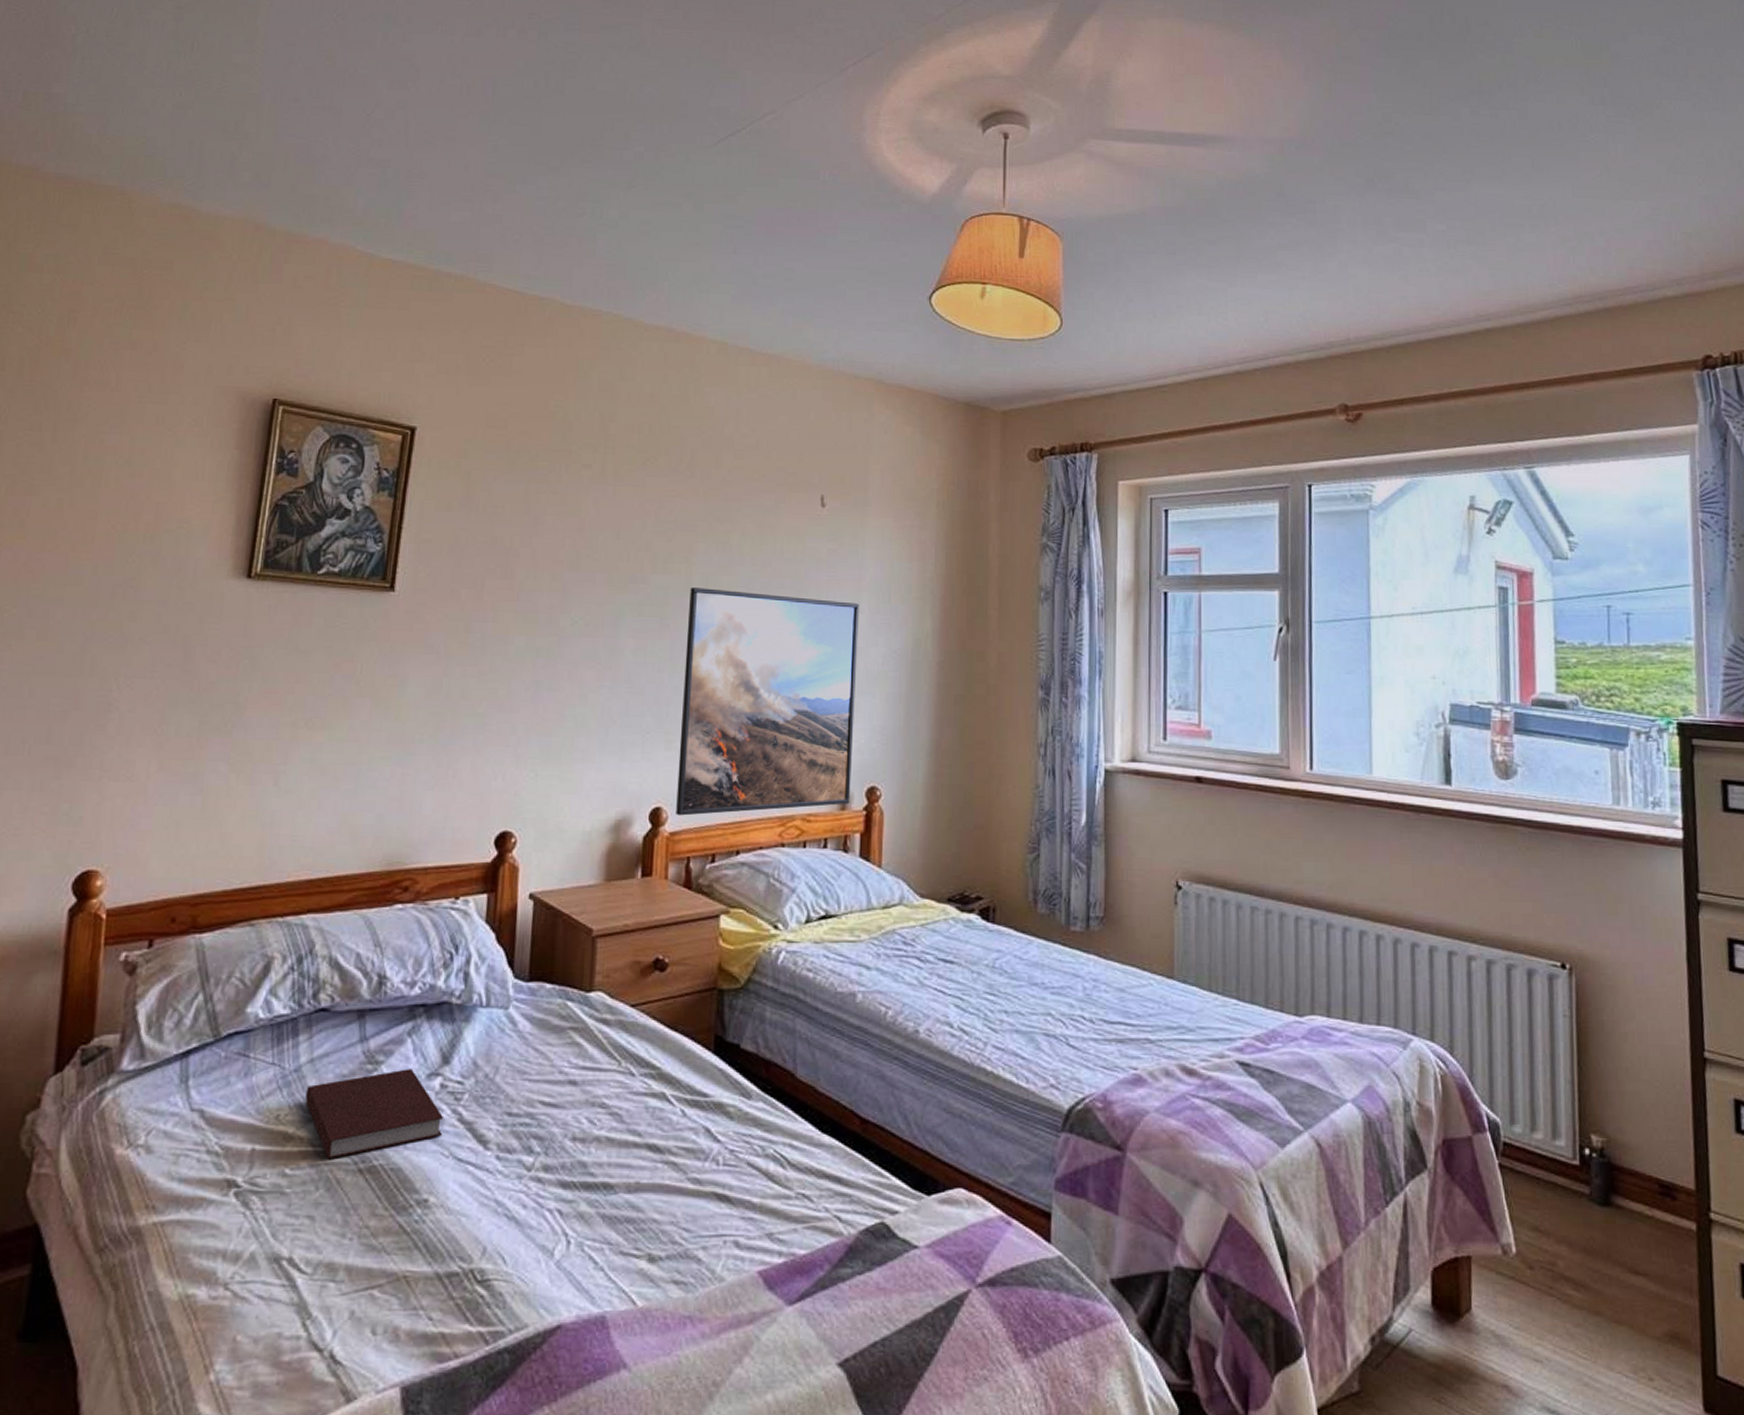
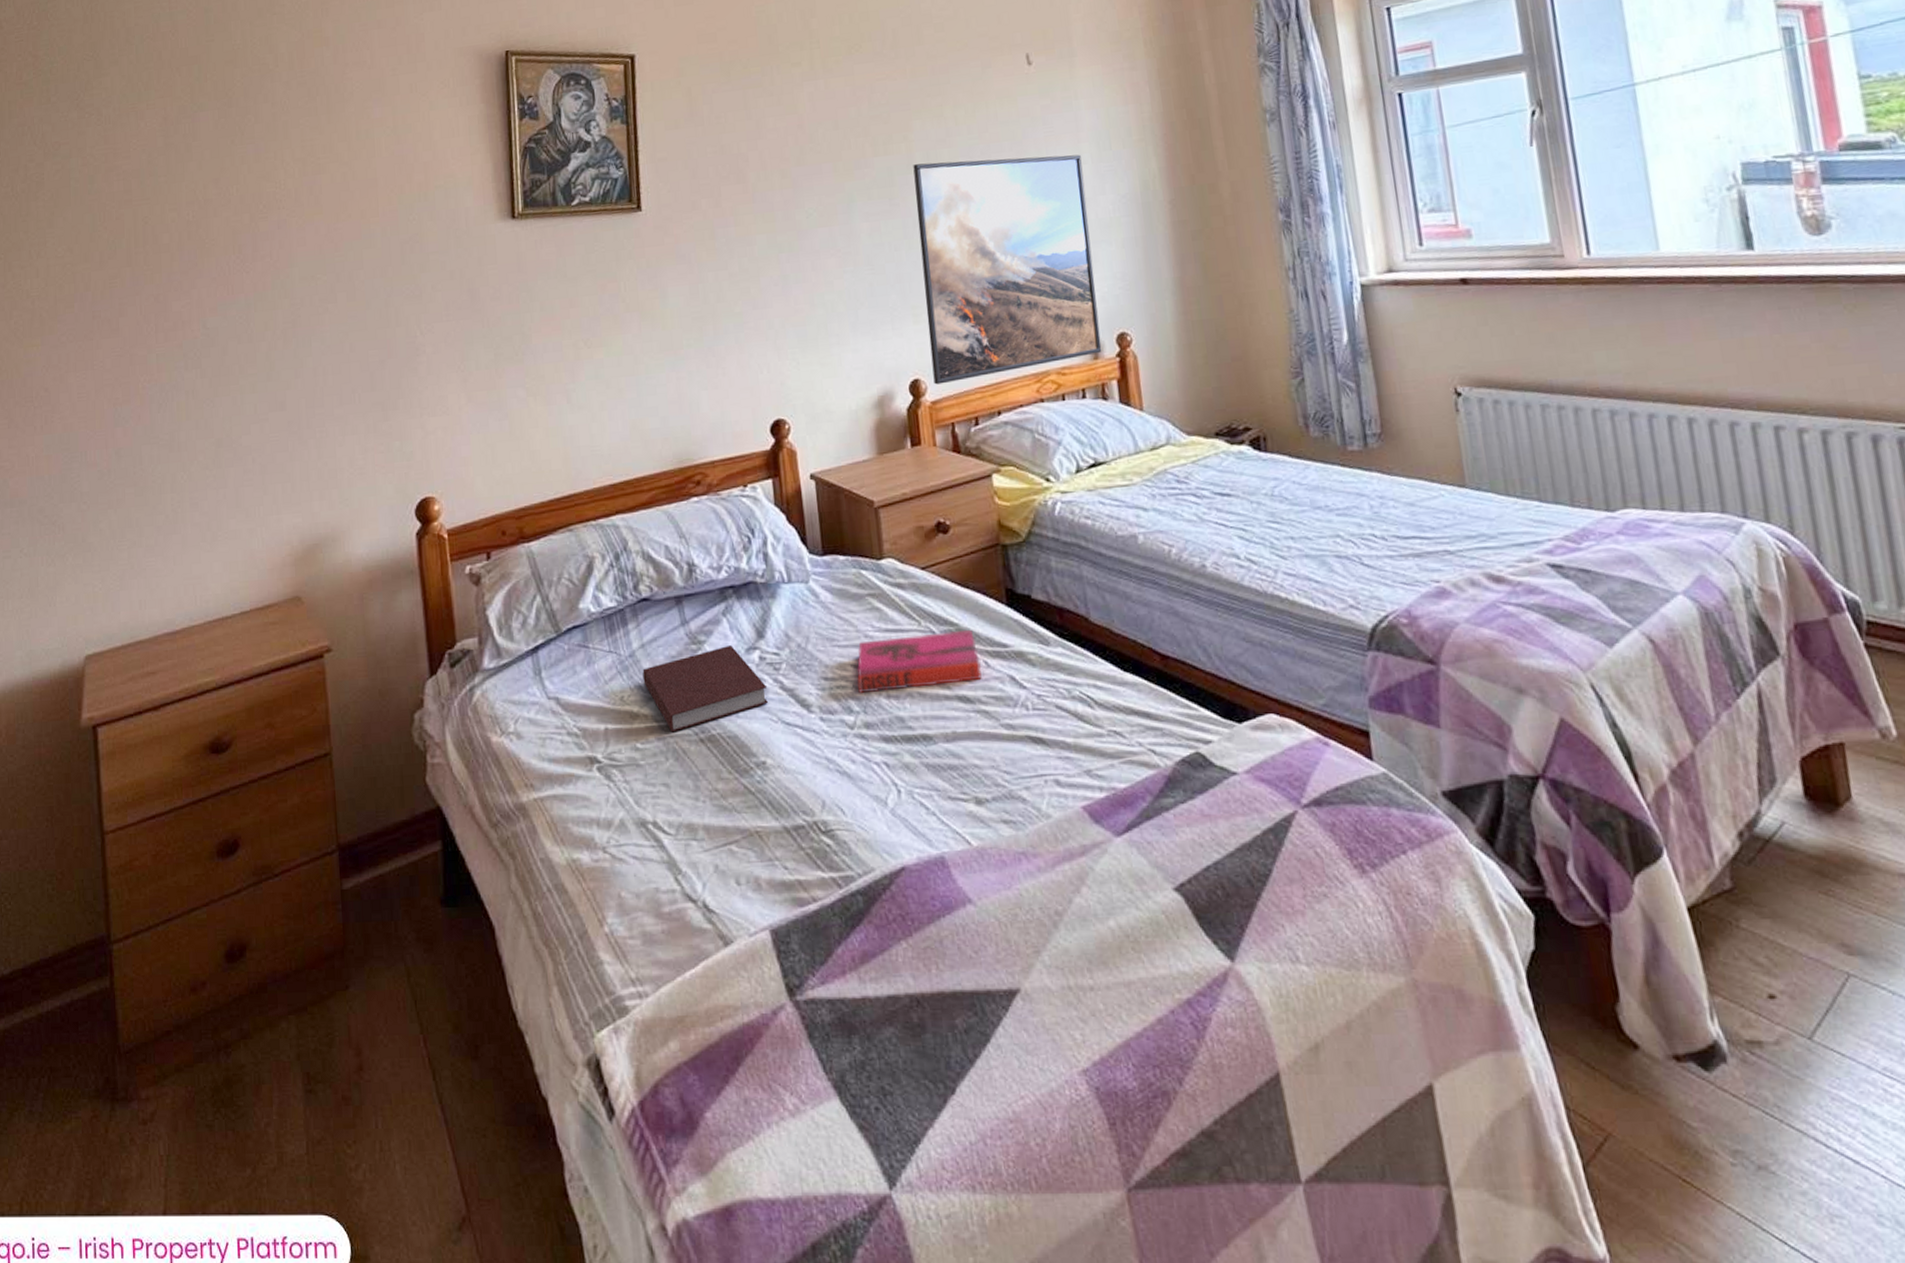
hardback book: none [543,1075,678,1134] -> present [856,630,982,694]

